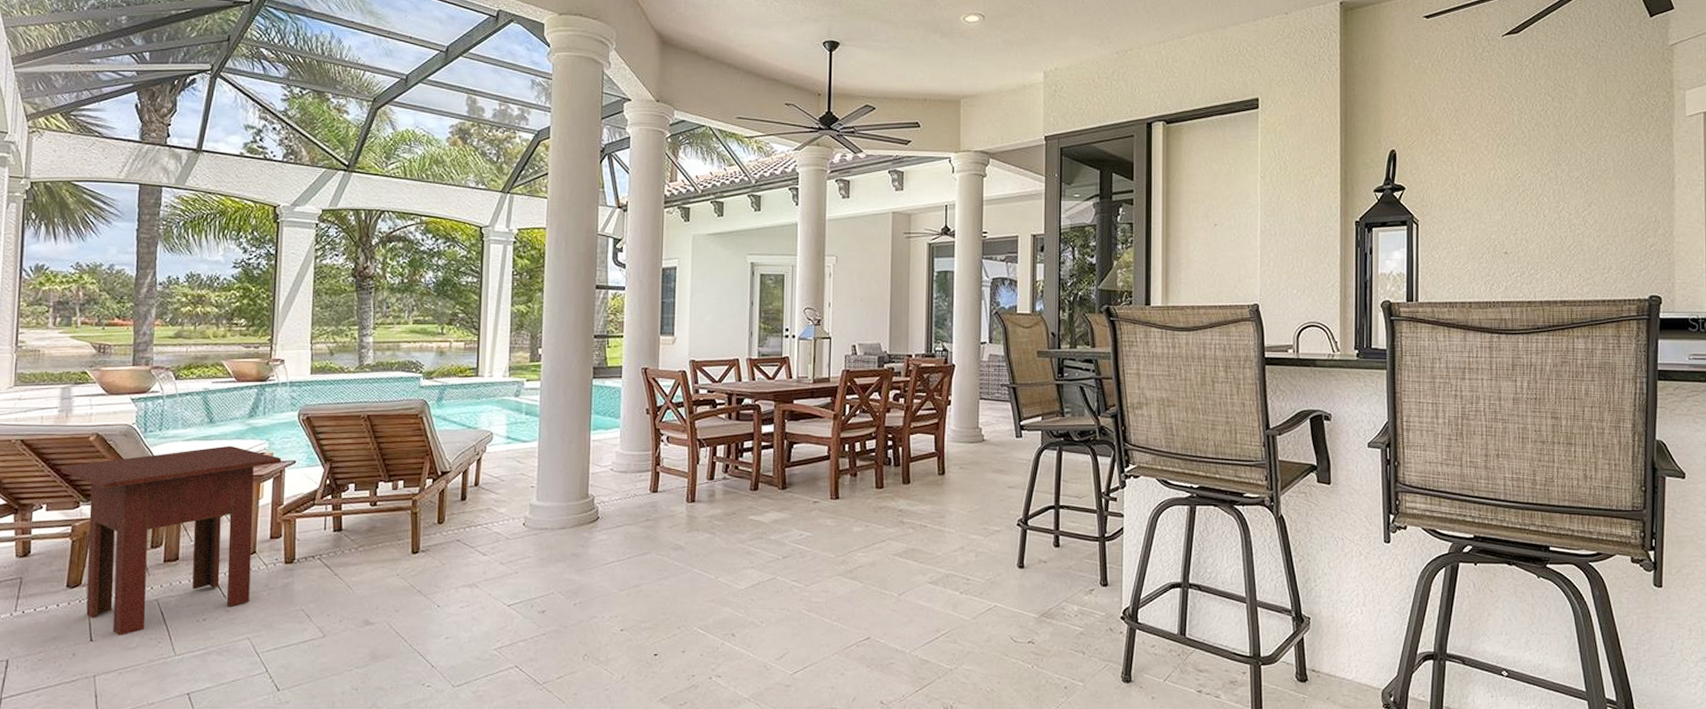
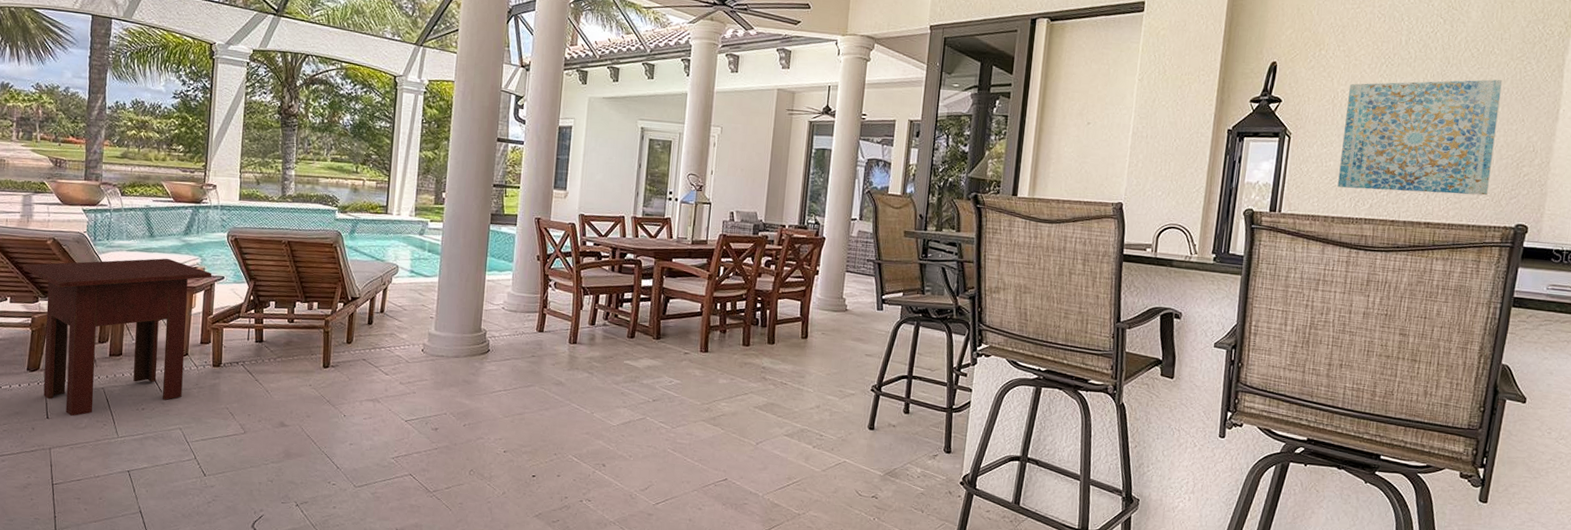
wall art: none [1470,152,1618,272] -> present [1337,79,1503,196]

